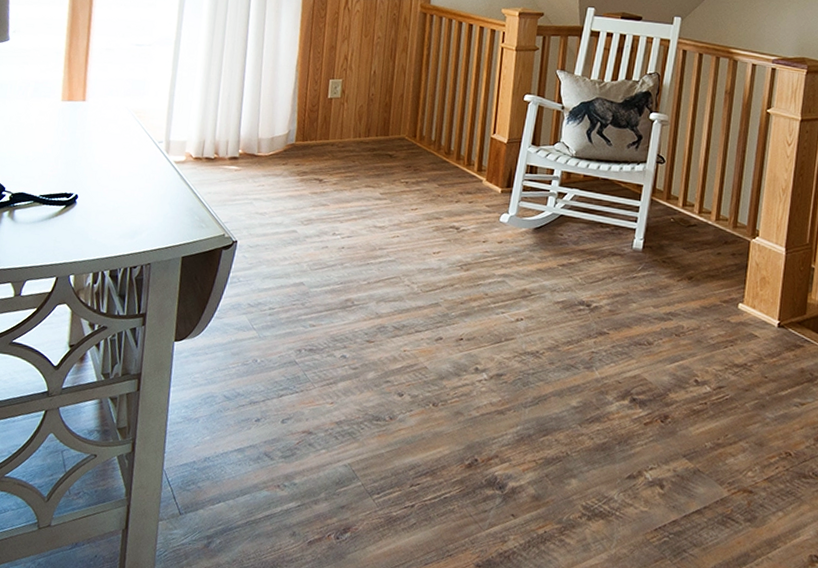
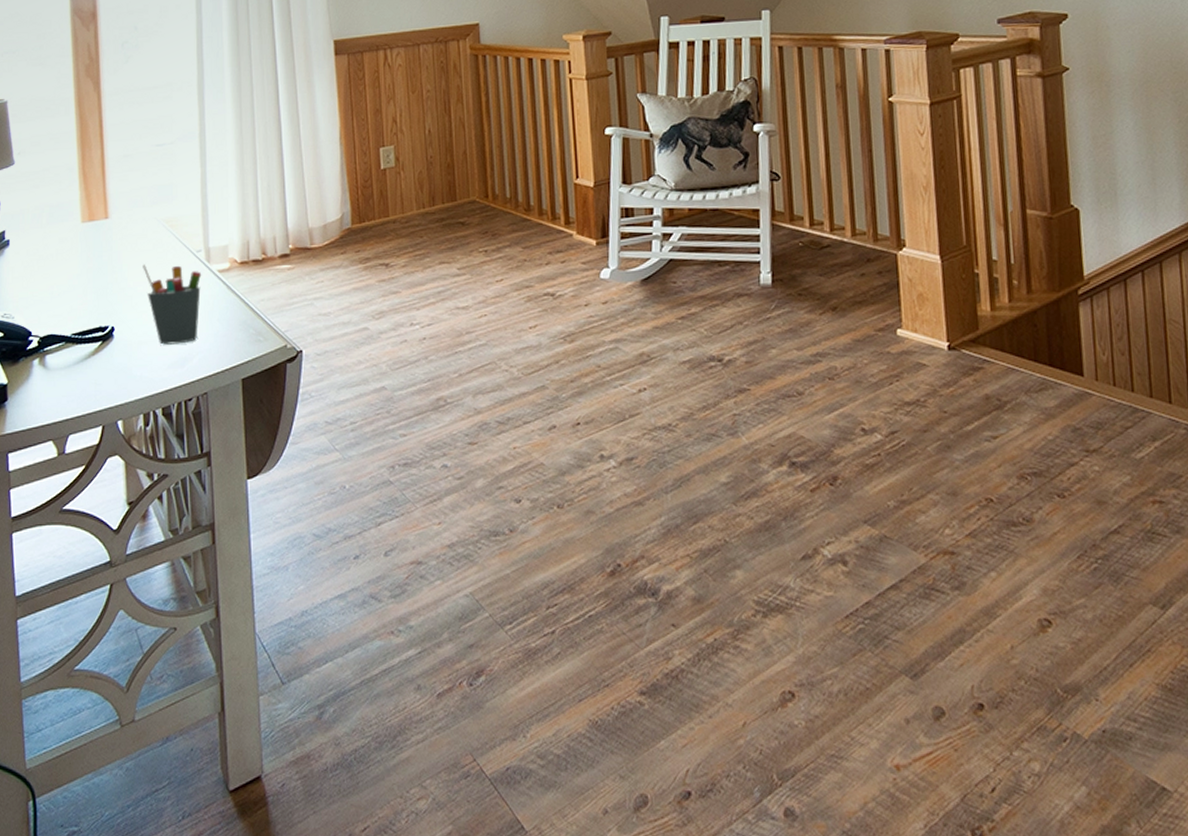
pen holder: none [109,145,160,219] -> present [143,264,202,345]

